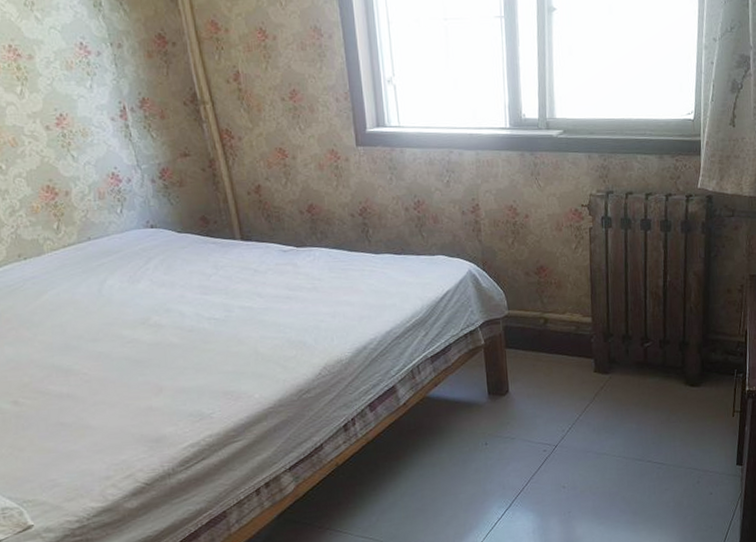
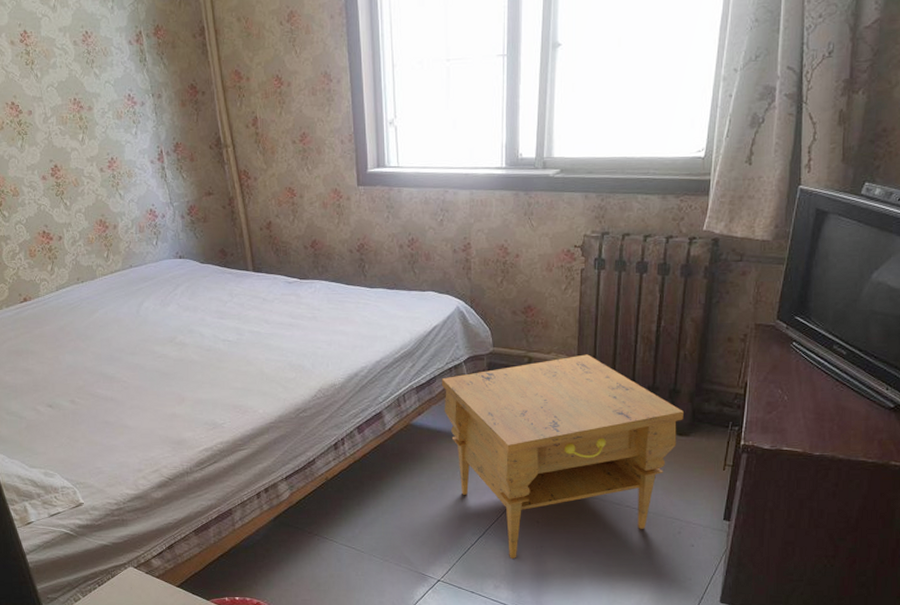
nightstand: none [456,312,694,529] -> present [441,354,684,558]

